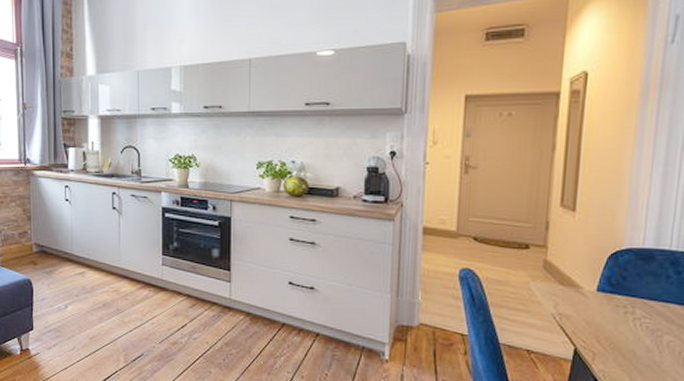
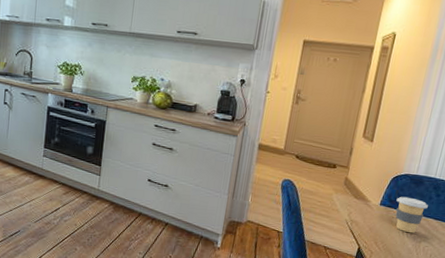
coffee cup: none [619,278,666,325] -> present [395,196,428,234]

